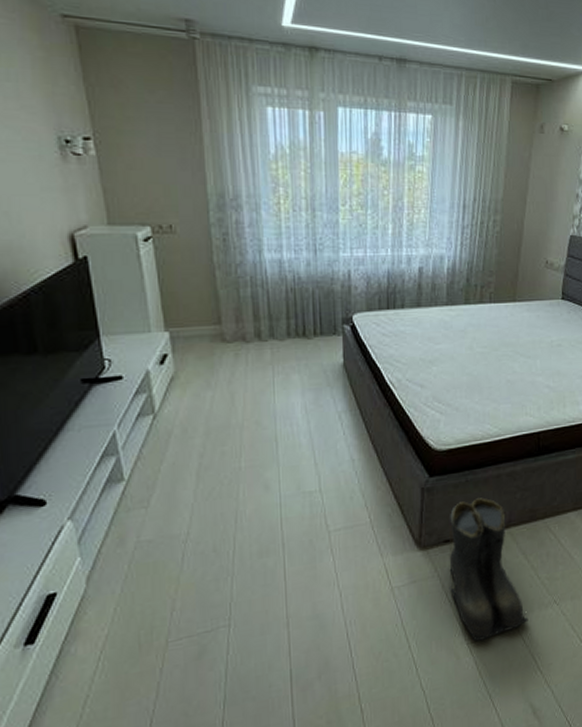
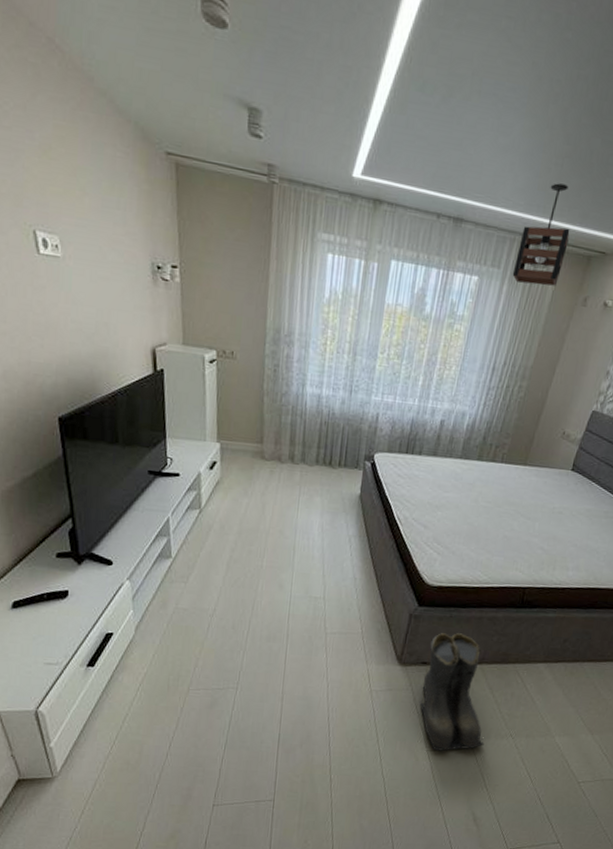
pendant light: none [465,17,515,118] -> present [512,183,570,286]

